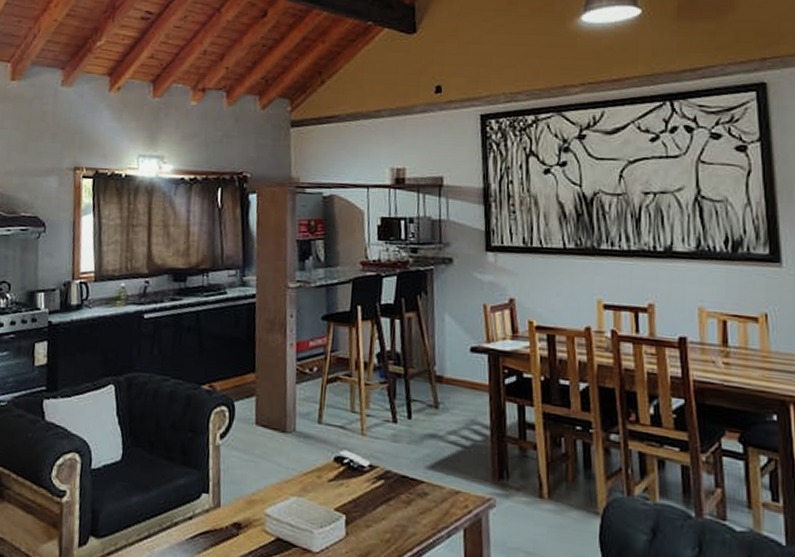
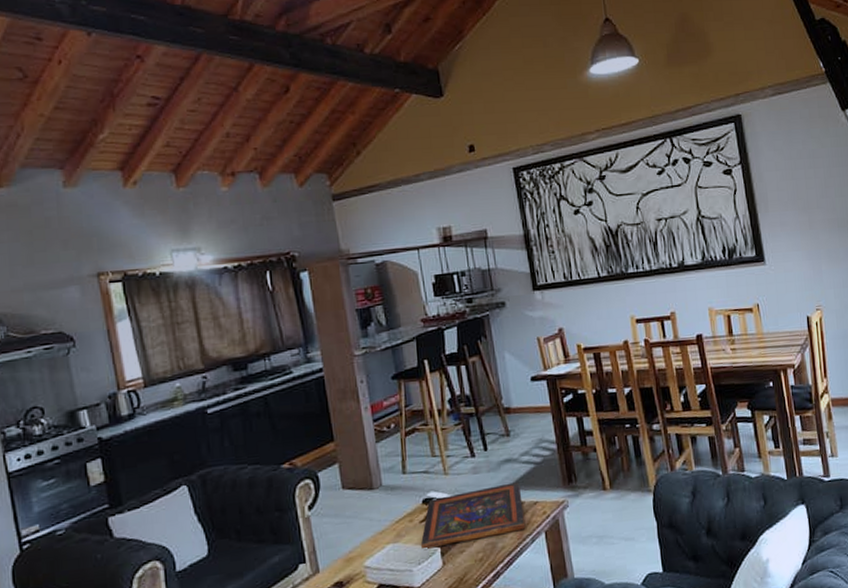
painted panel: none [325,458,443,520] -> present [420,482,526,551]

